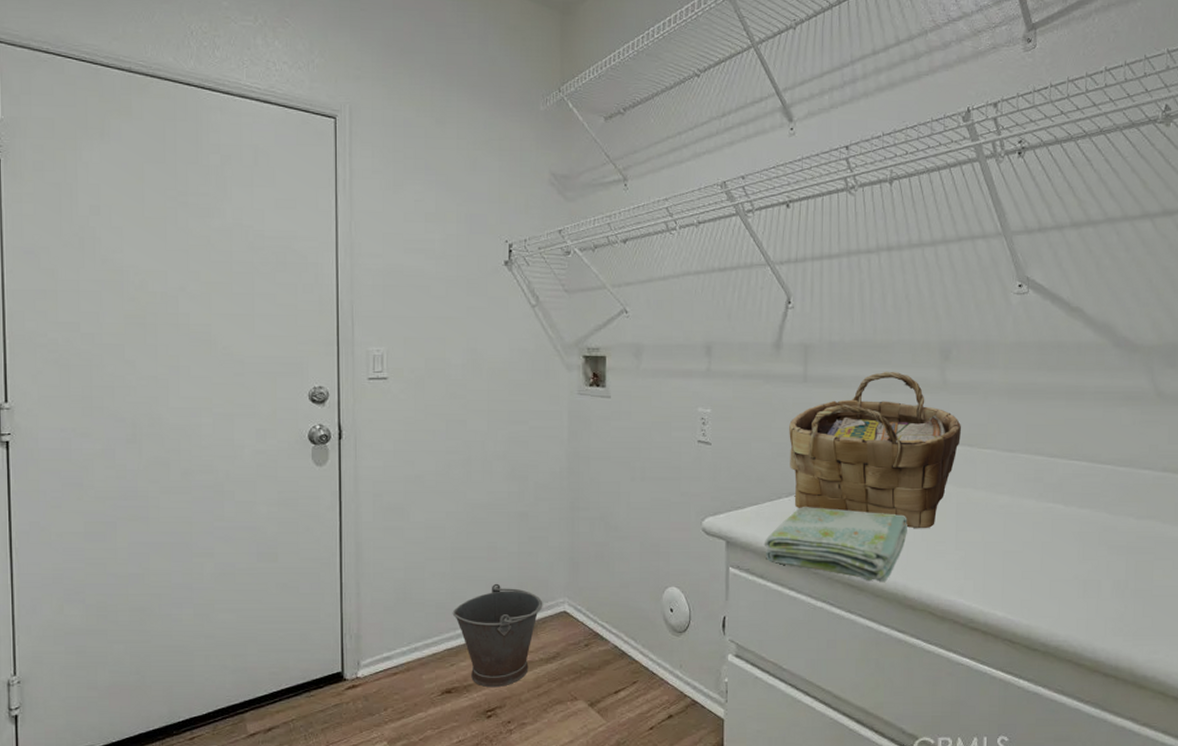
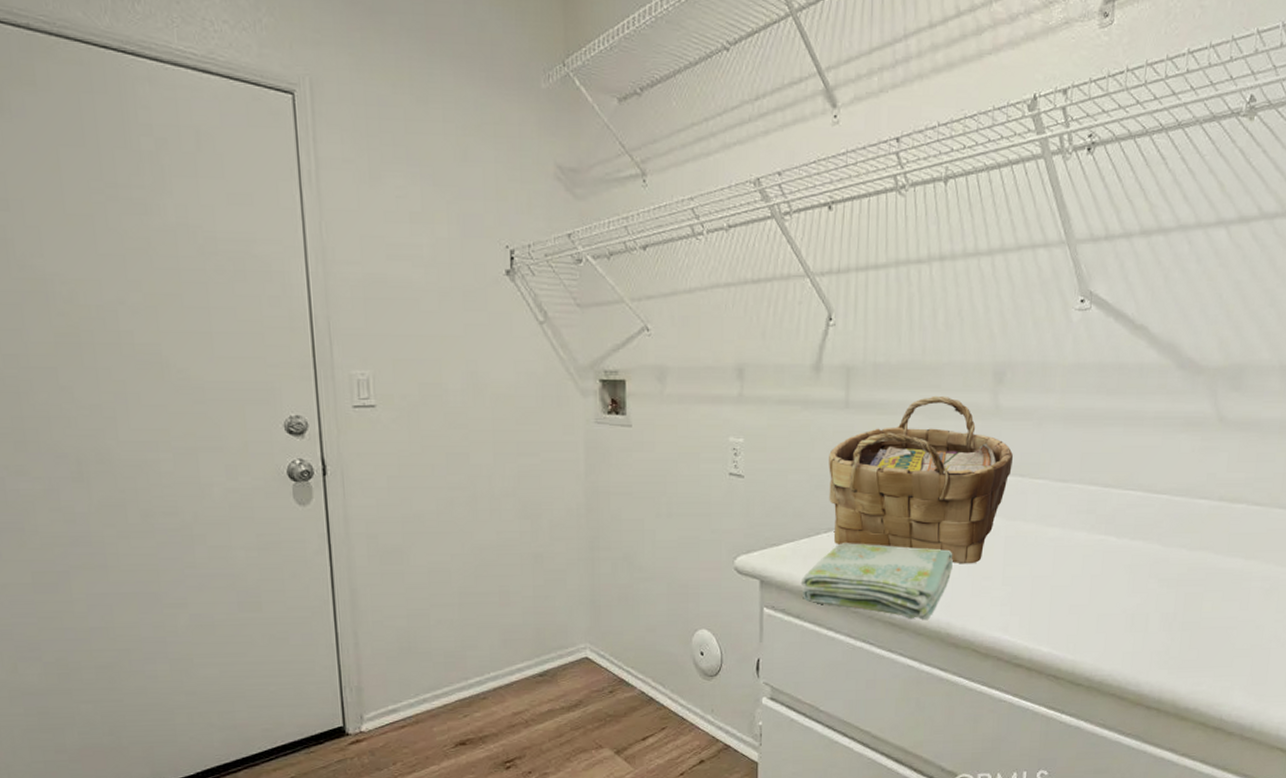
bucket: present [452,583,543,688] -> none [463,629,563,738]

